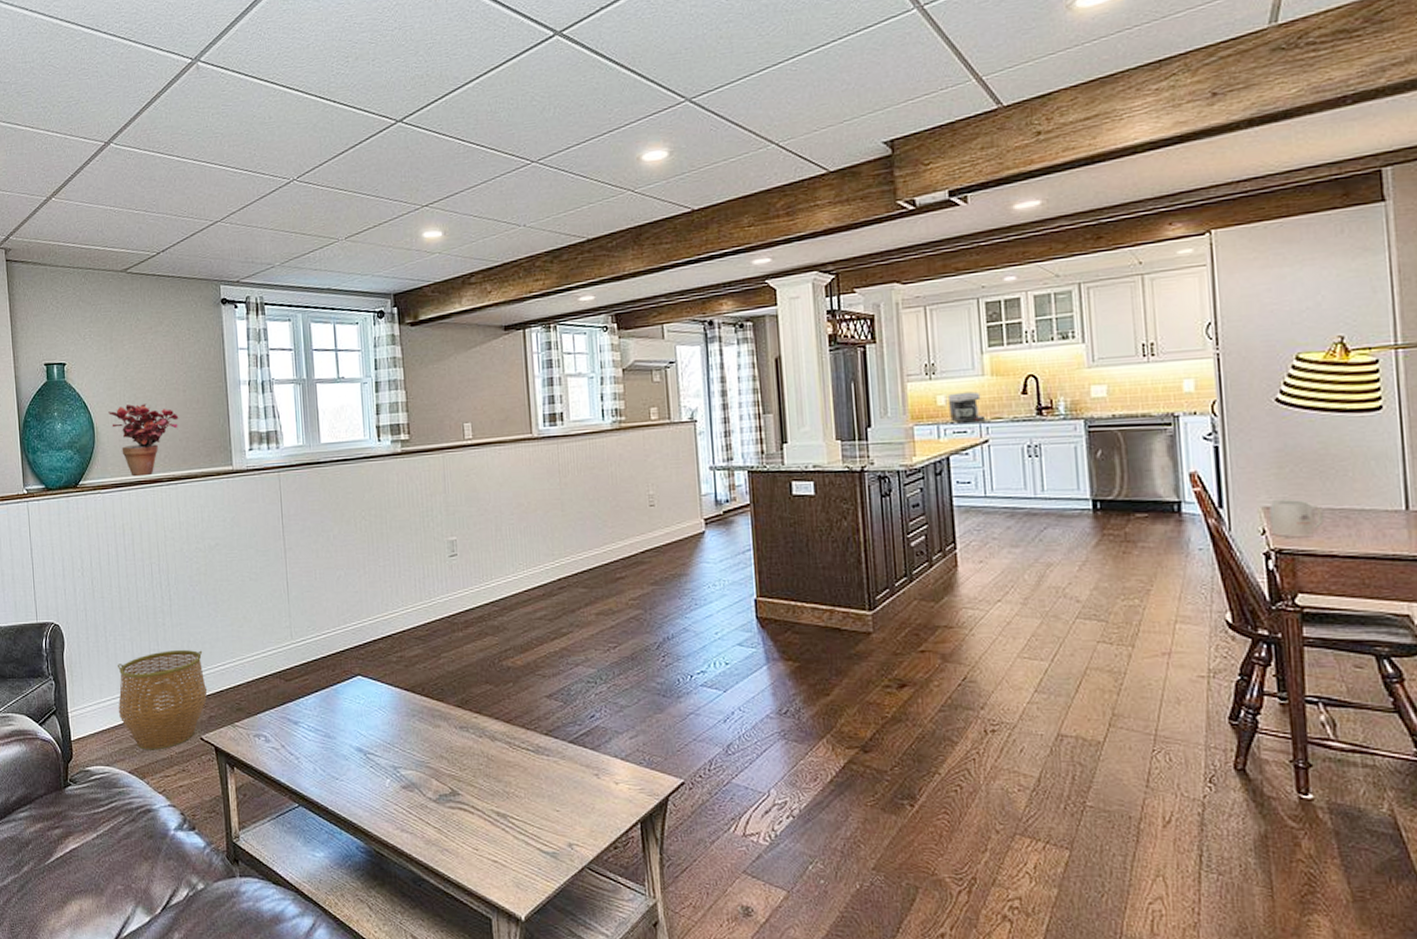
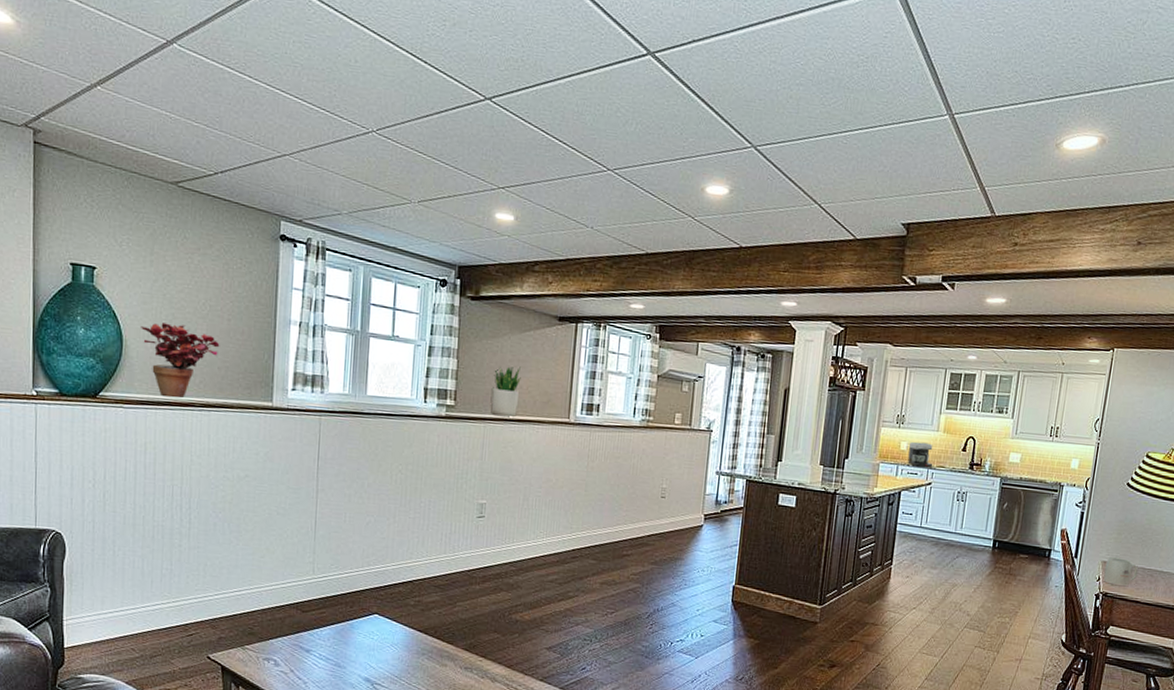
basket: present [118,650,208,750] -> none [120,571,220,664]
planter: none [446,386,475,443] -> present [491,366,521,418]

